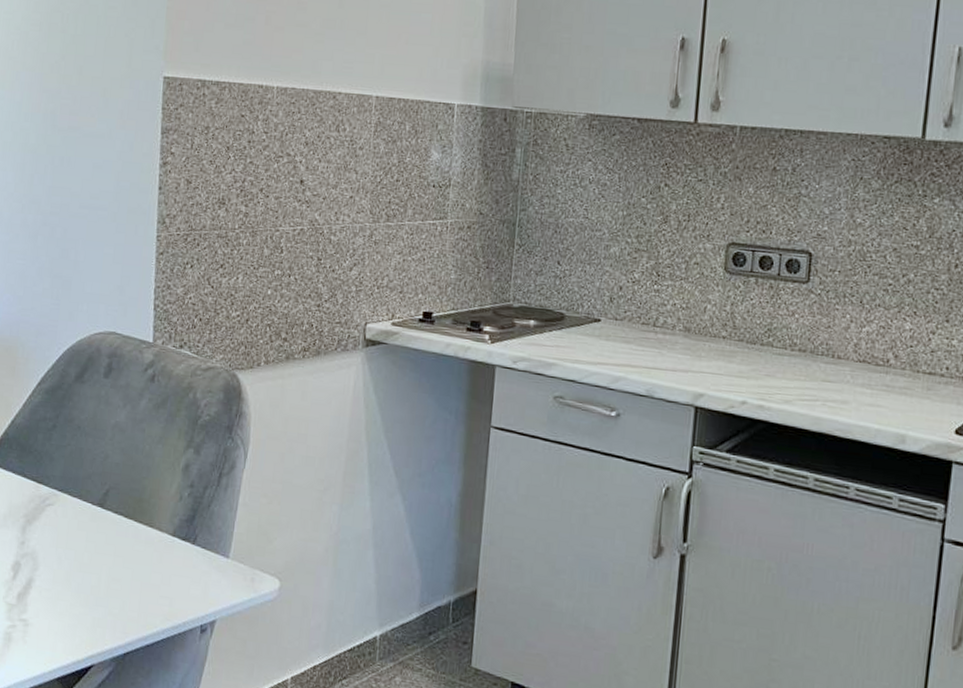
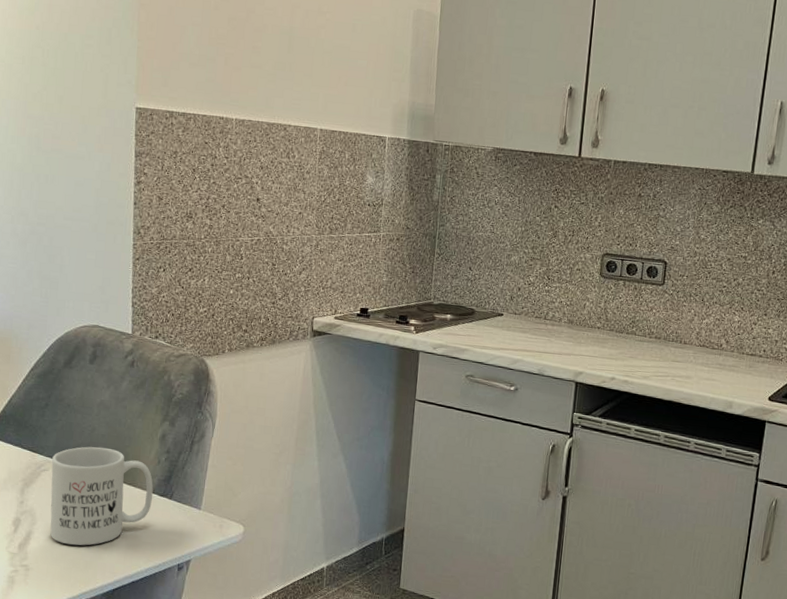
mug: none [53,477,174,598] -> present [50,446,153,546]

